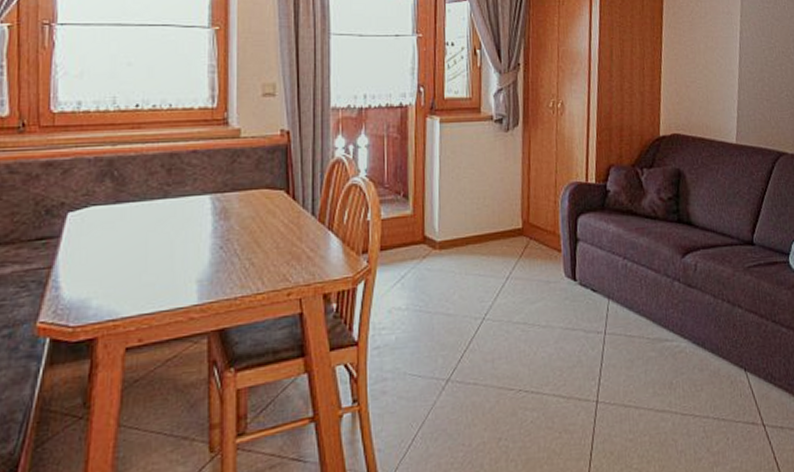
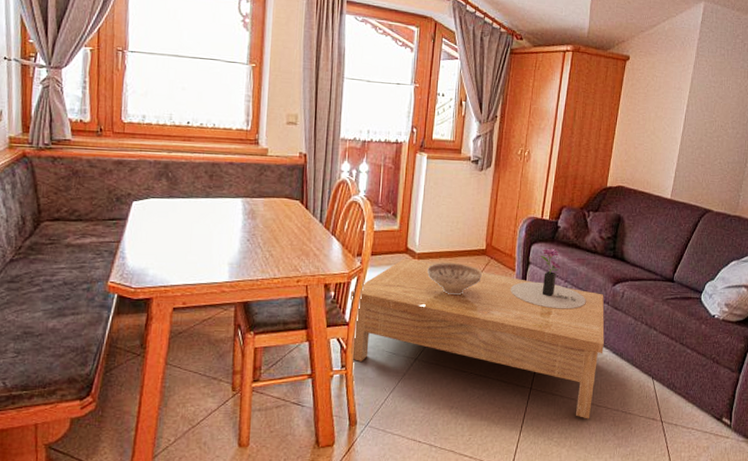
coffee table: none [358,250,681,434] -> present [350,259,605,419]
decorative bowl: none [453,249,521,292] -> present [427,263,482,296]
potted flower: none [557,218,652,295] -> present [510,248,586,310]

